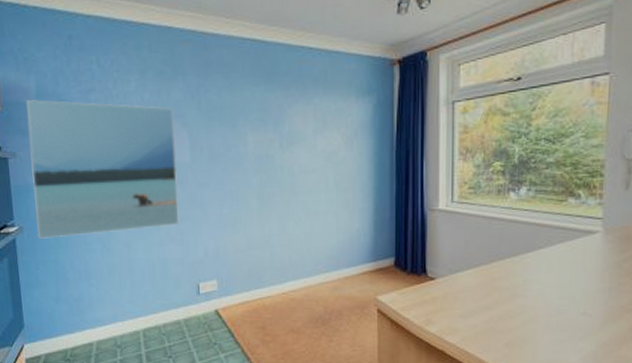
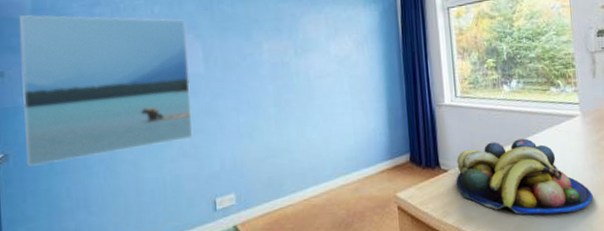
fruit bowl: none [443,252,604,335] -> present [456,138,593,215]

